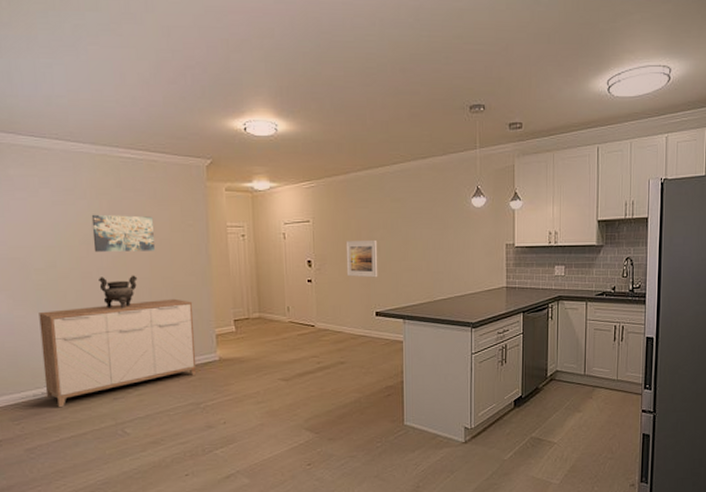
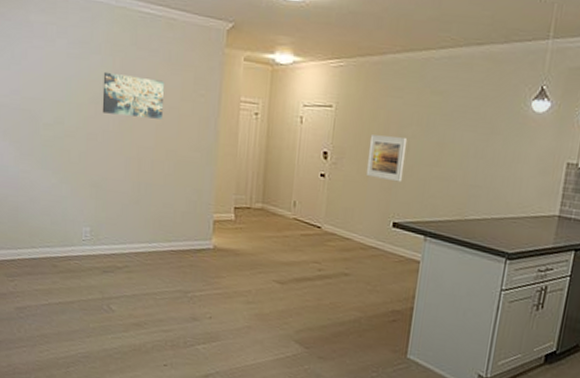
sideboard: present [39,298,197,408] -> none [40,169,194,272]
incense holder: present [99,275,138,309] -> none [103,140,141,178]

